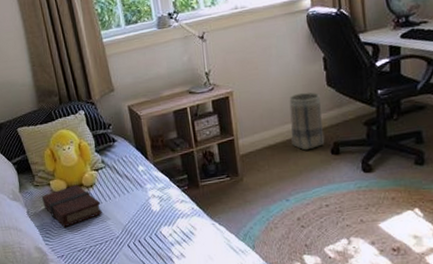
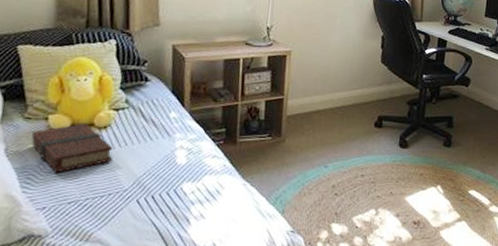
basket: present [289,92,325,151] -> none [340,64,373,120]

